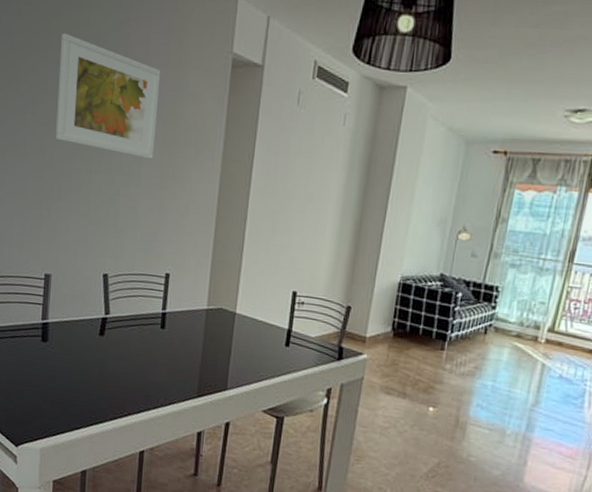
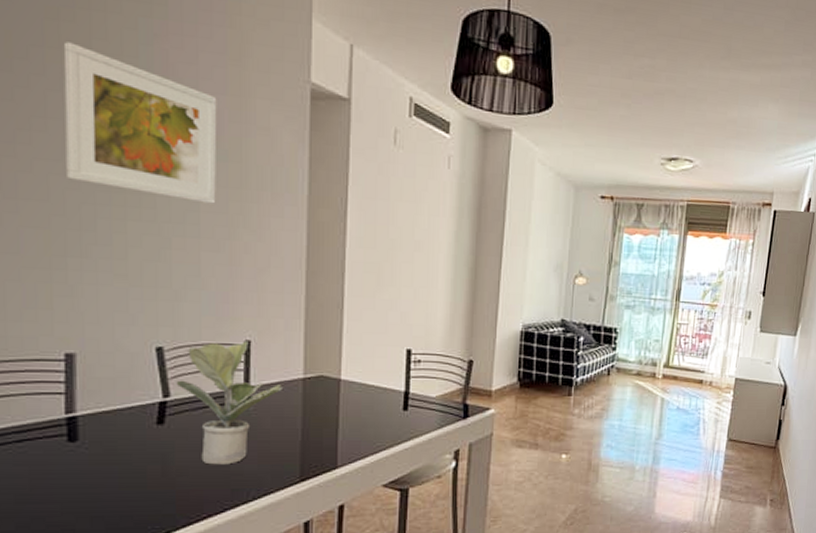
potted plant: none [114,273,190,375] -> present [176,341,282,465]

